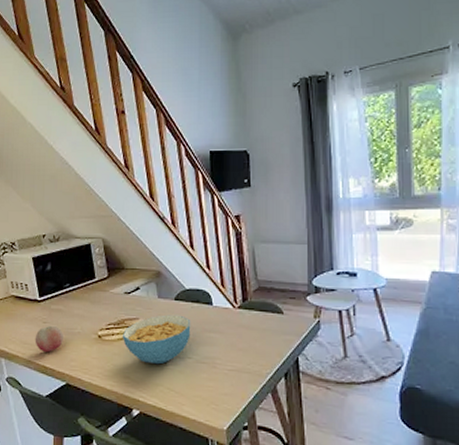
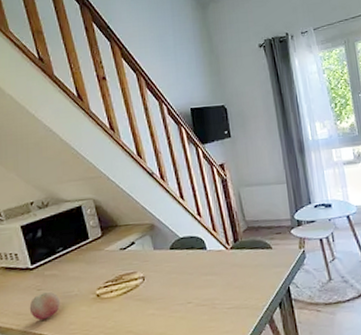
cereal bowl: present [123,314,191,365] -> none [122,263,189,314]

